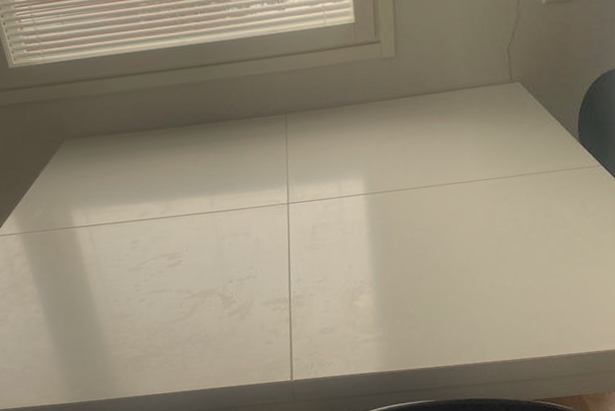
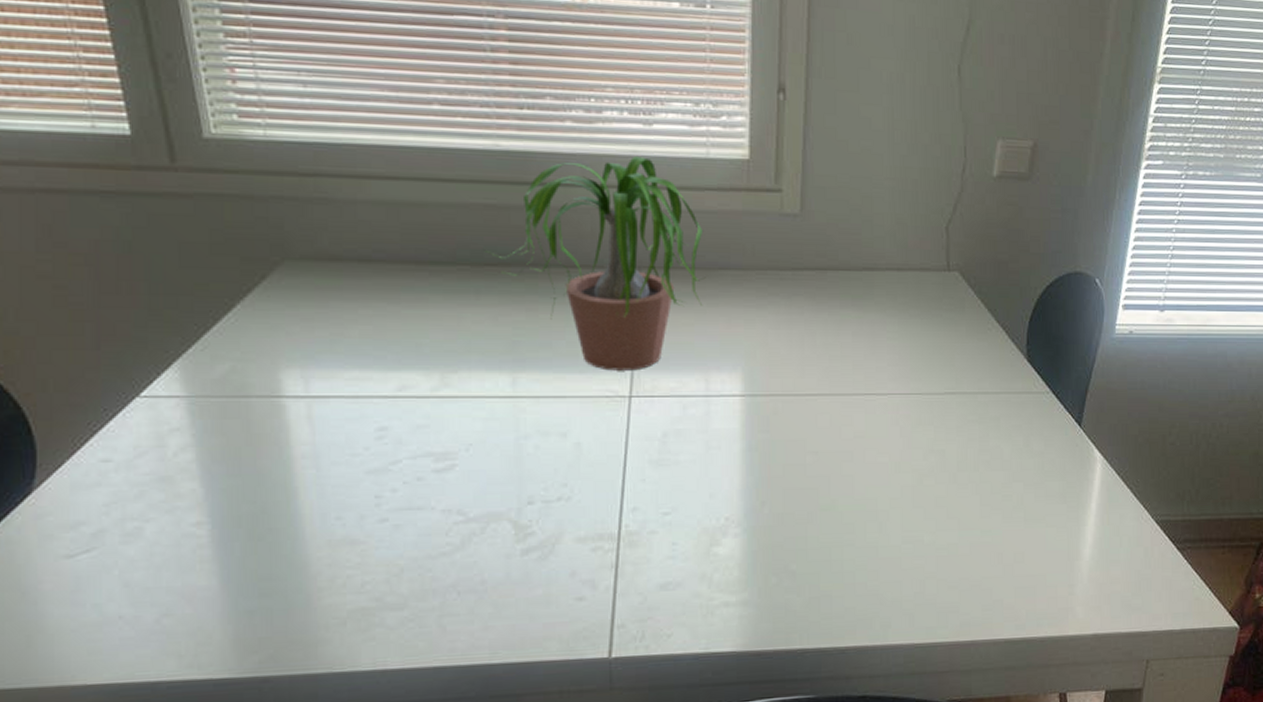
potted plant: none [183,33,332,187] -> present [484,156,706,371]

